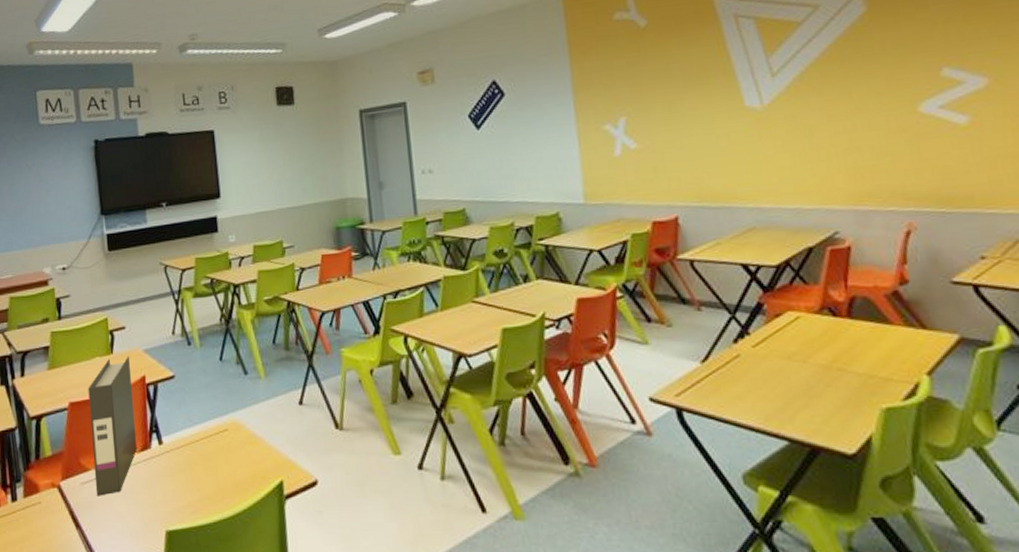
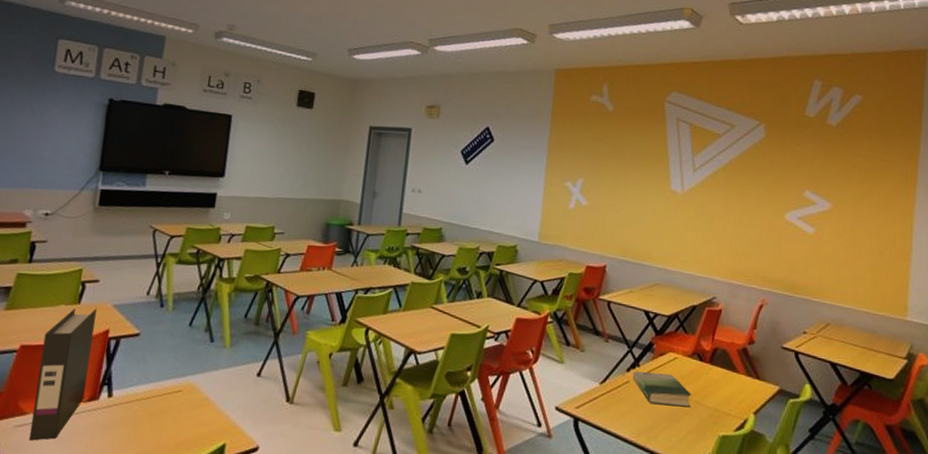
book: none [742,339,832,379] -> present [632,371,691,408]

